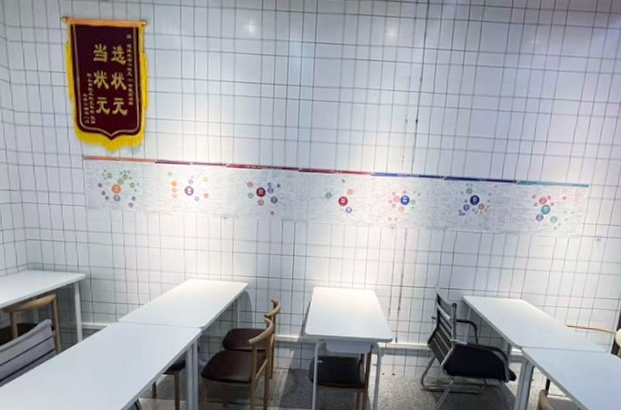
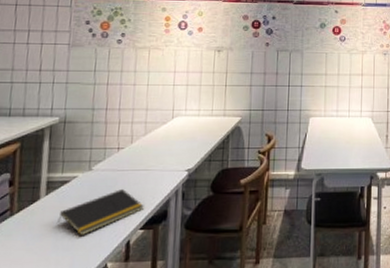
notepad: none [95,340,165,376] -> present [57,189,144,237]

